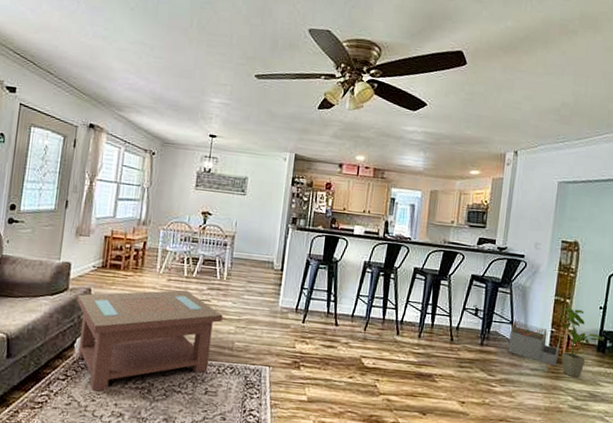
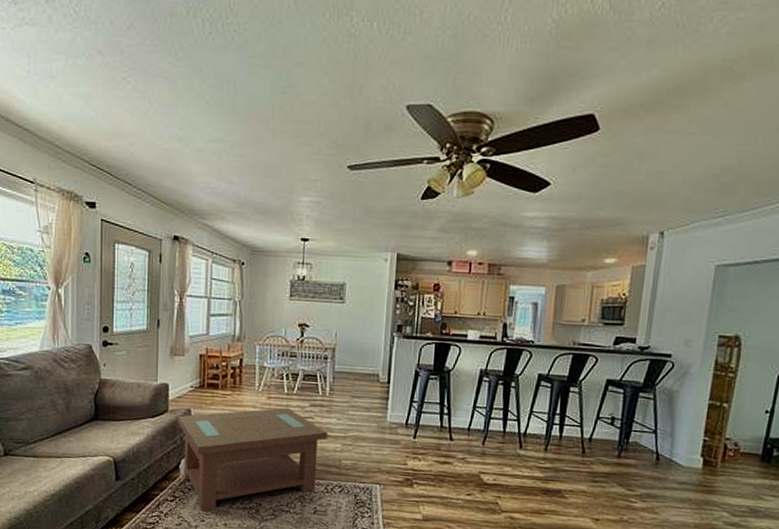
architectural model: present [508,320,560,366] -> none [650,429,714,479]
house plant: present [561,307,605,377] -> none [716,412,771,491]

